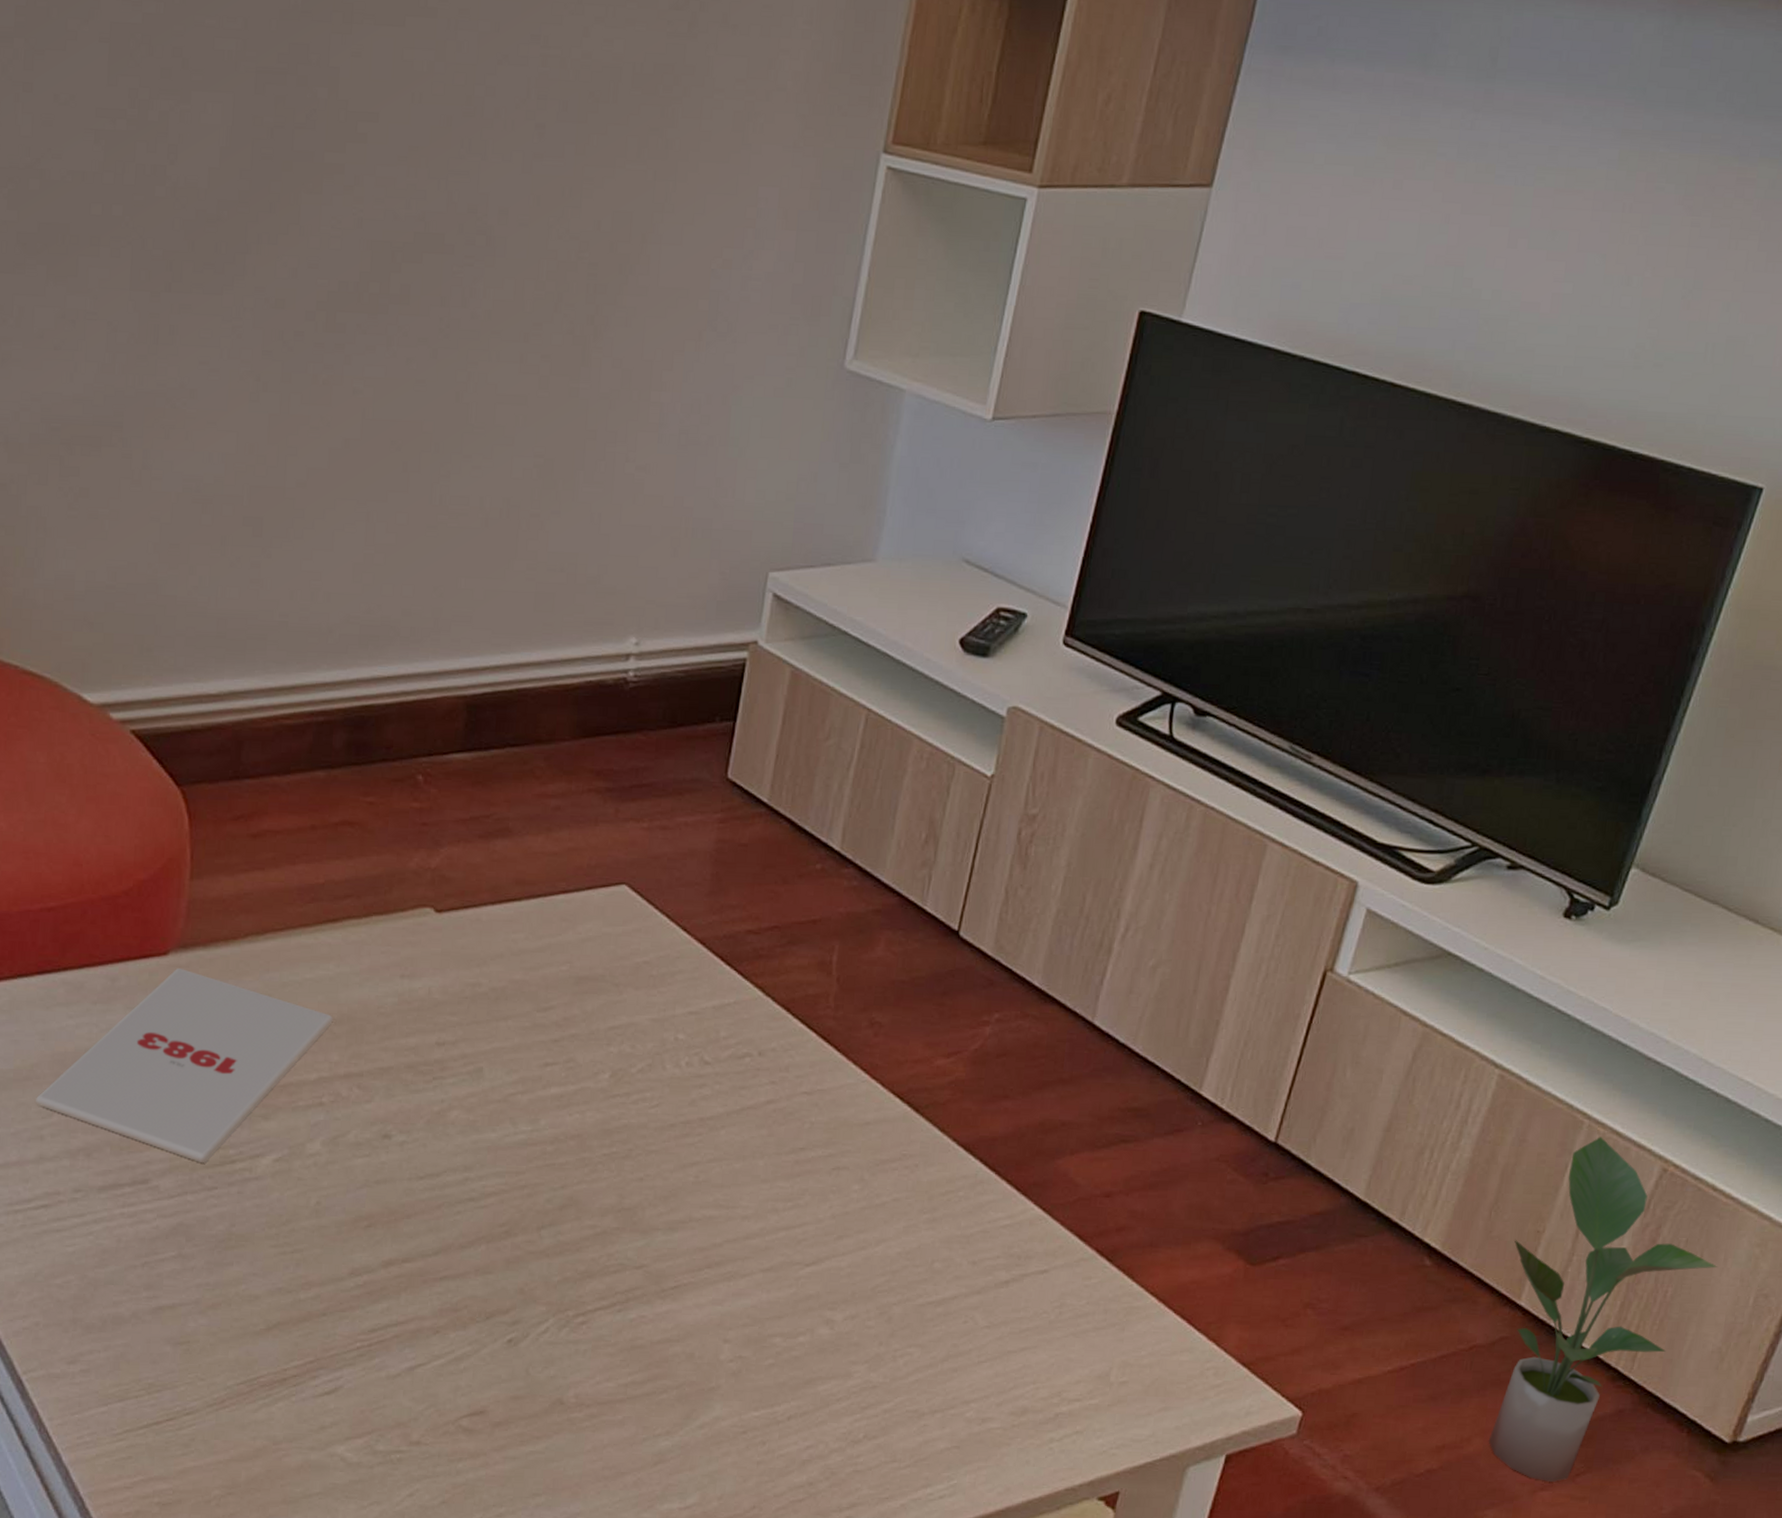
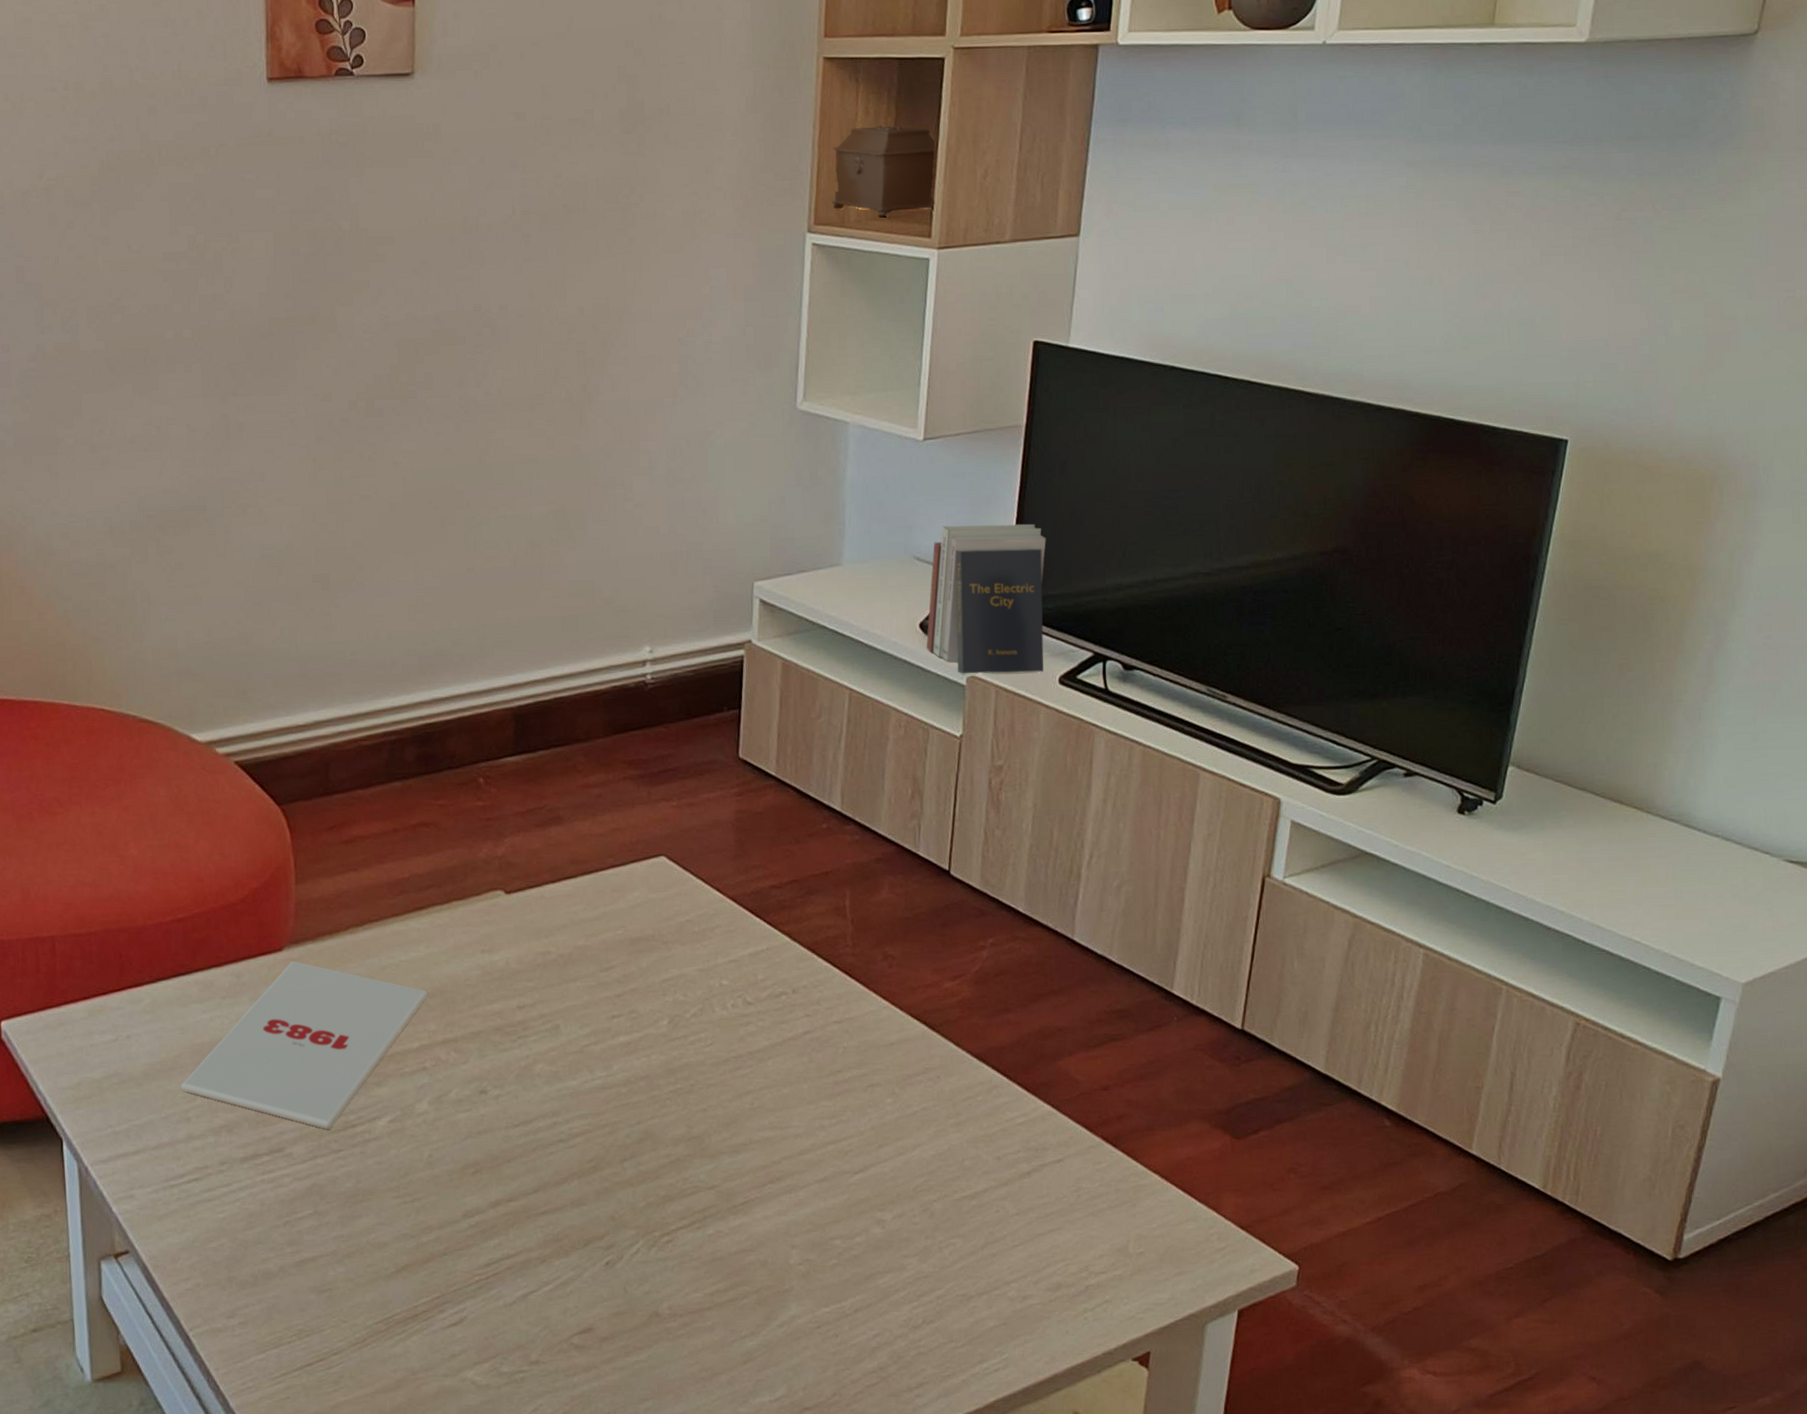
decorative box: none [916,27,1053,142] -> present [831,125,936,217]
books: none [964,525,1124,709] -> present [926,524,1046,674]
potted plant: present [1488,1137,1718,1482] -> none [1459,1000,1636,1309]

